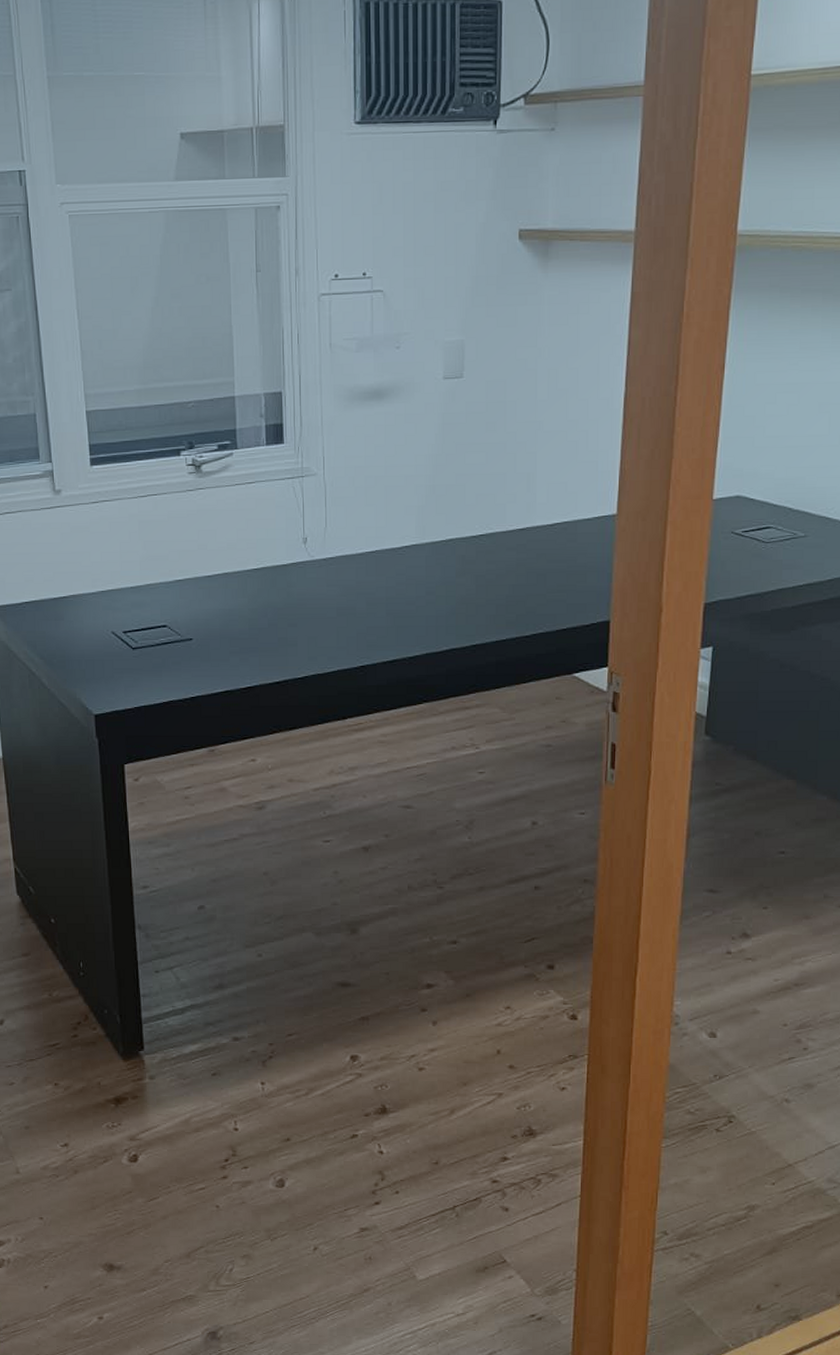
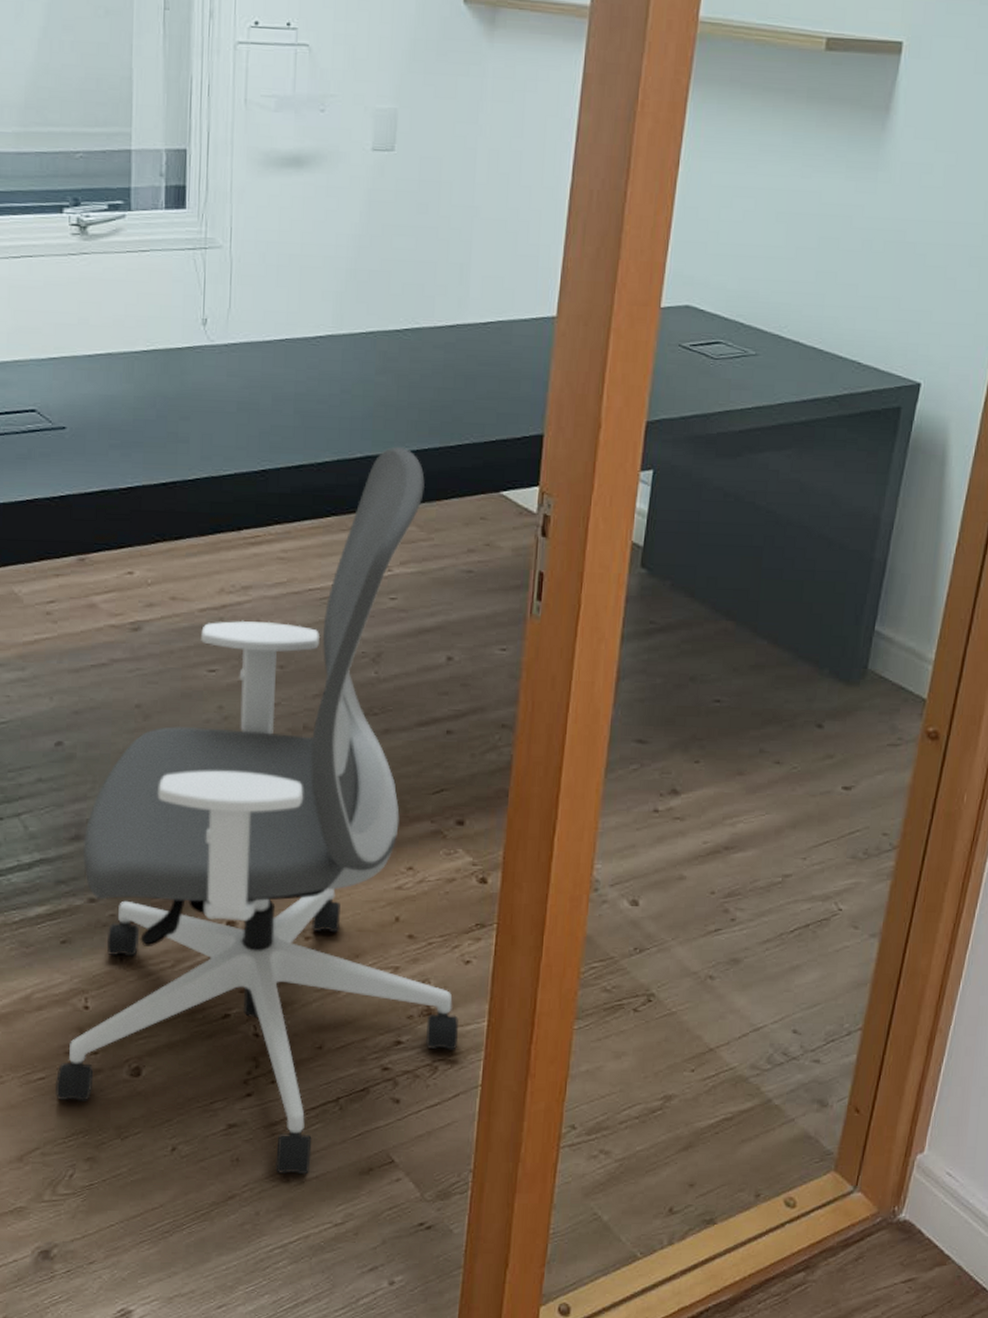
office chair: none [214,639,558,1272] -> present [56,447,459,1175]

